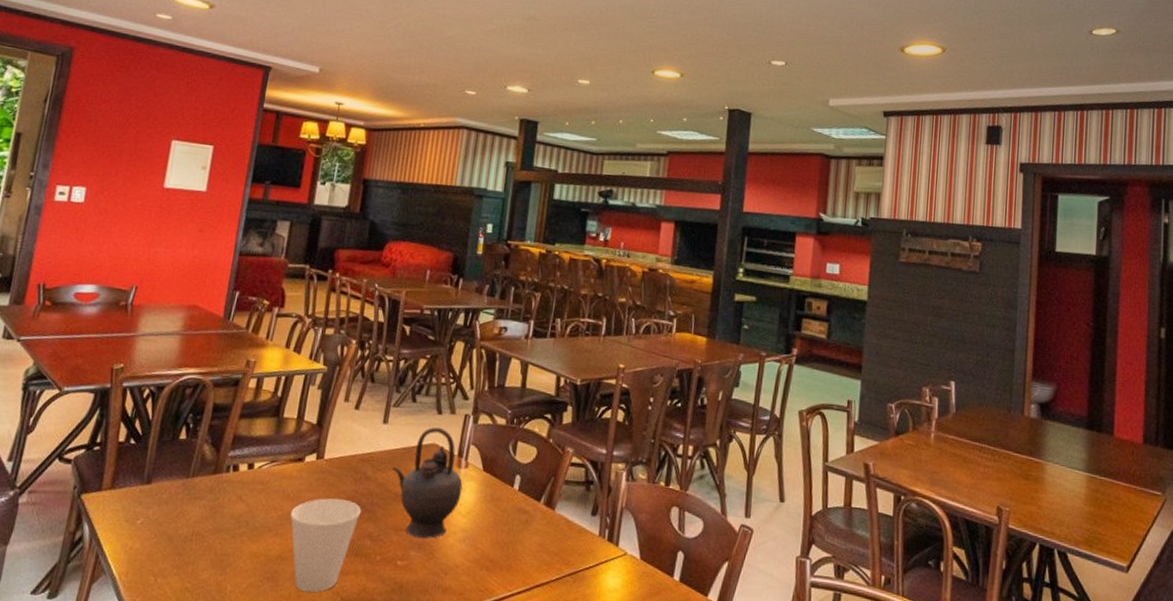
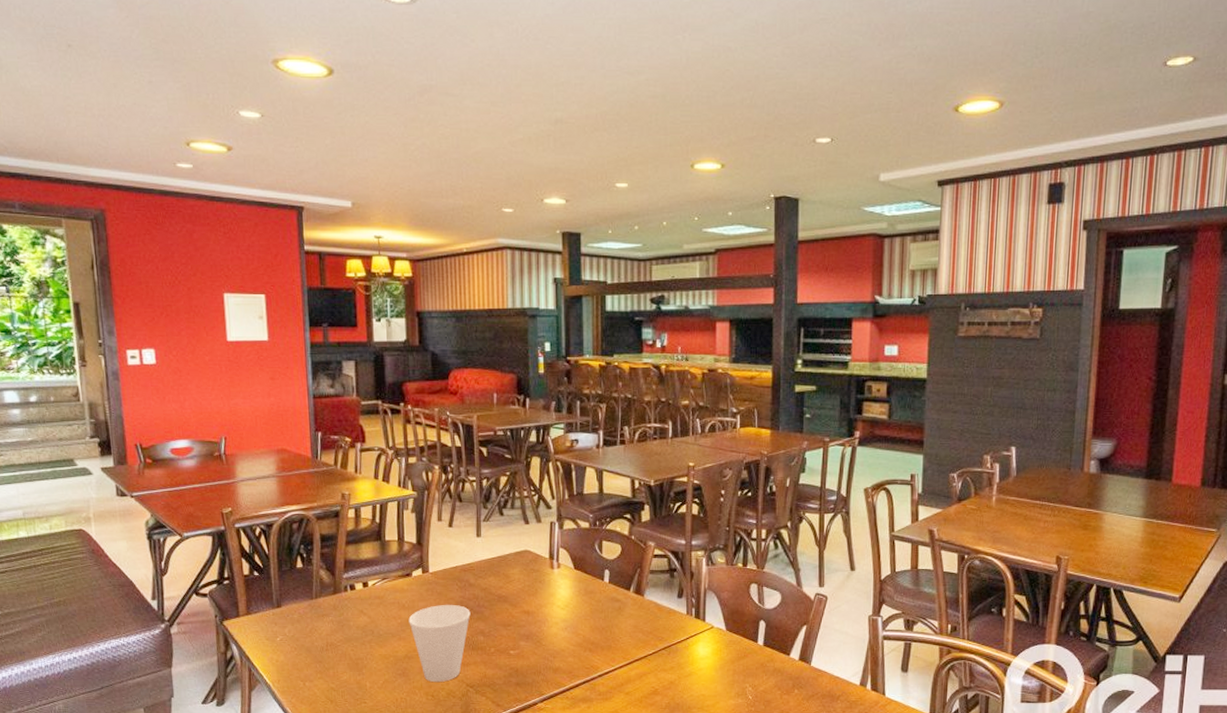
teapot: present [392,426,463,539] -> none [492,535,558,631]

